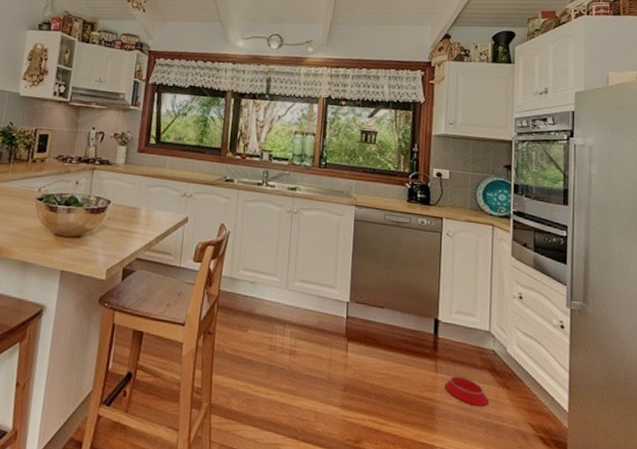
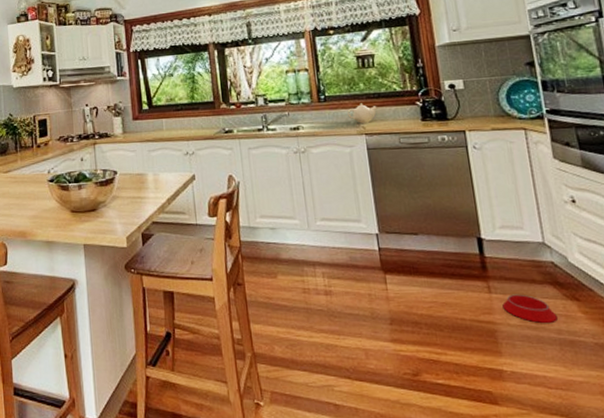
teapot: none [343,175,371,195] -> present [347,103,377,124]

